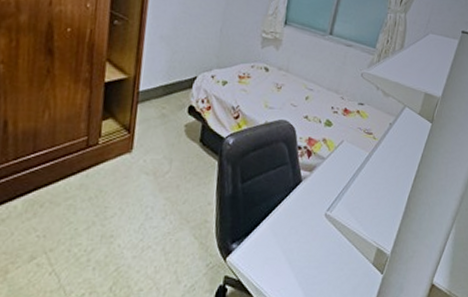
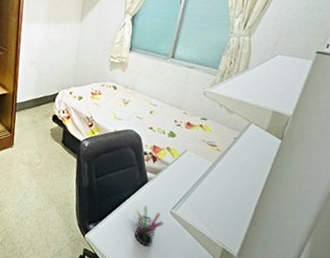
pen holder: none [285,211,318,260] -> present [135,206,164,247]

